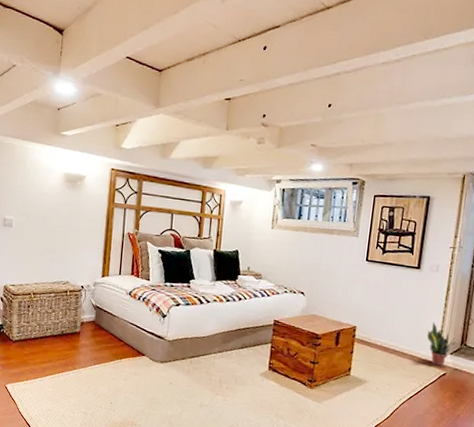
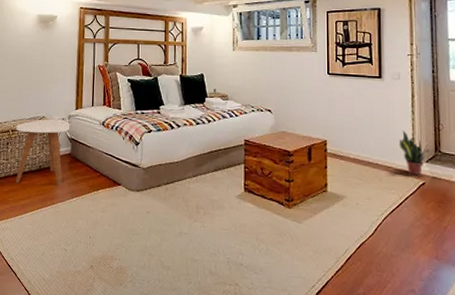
side table: none [37,284,96,352] -> present [16,119,70,186]

